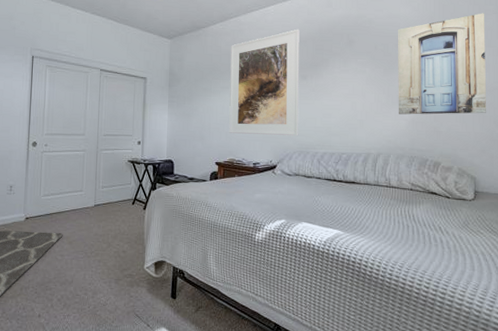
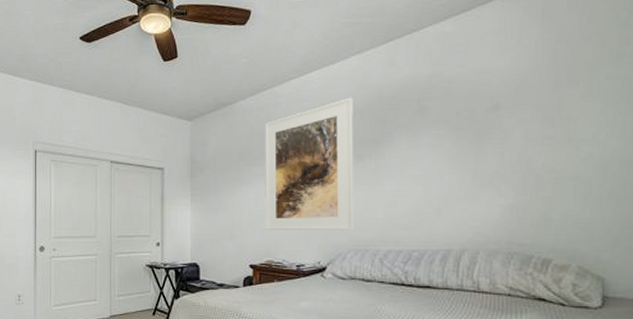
wall art: present [398,13,487,115] -> none [489,56,622,199]

